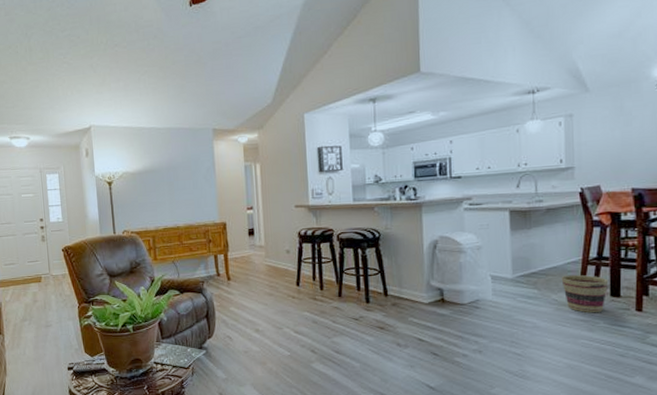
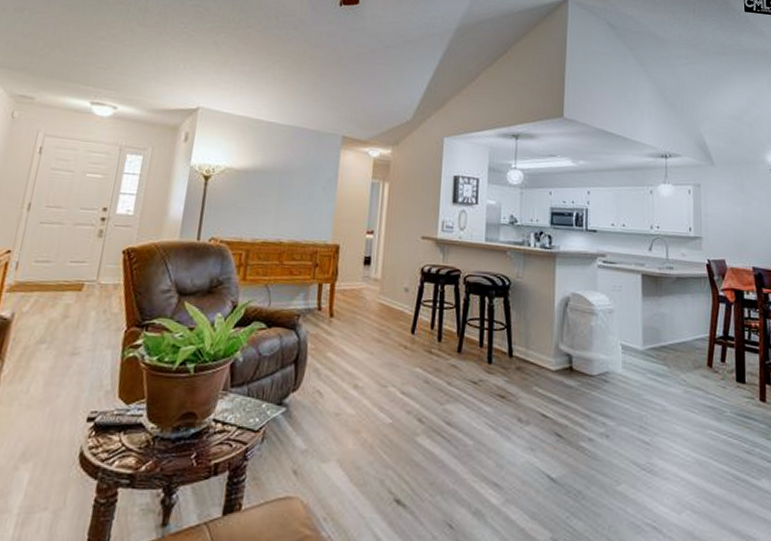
basket: present [561,274,609,313] -> none [690,352,735,400]

